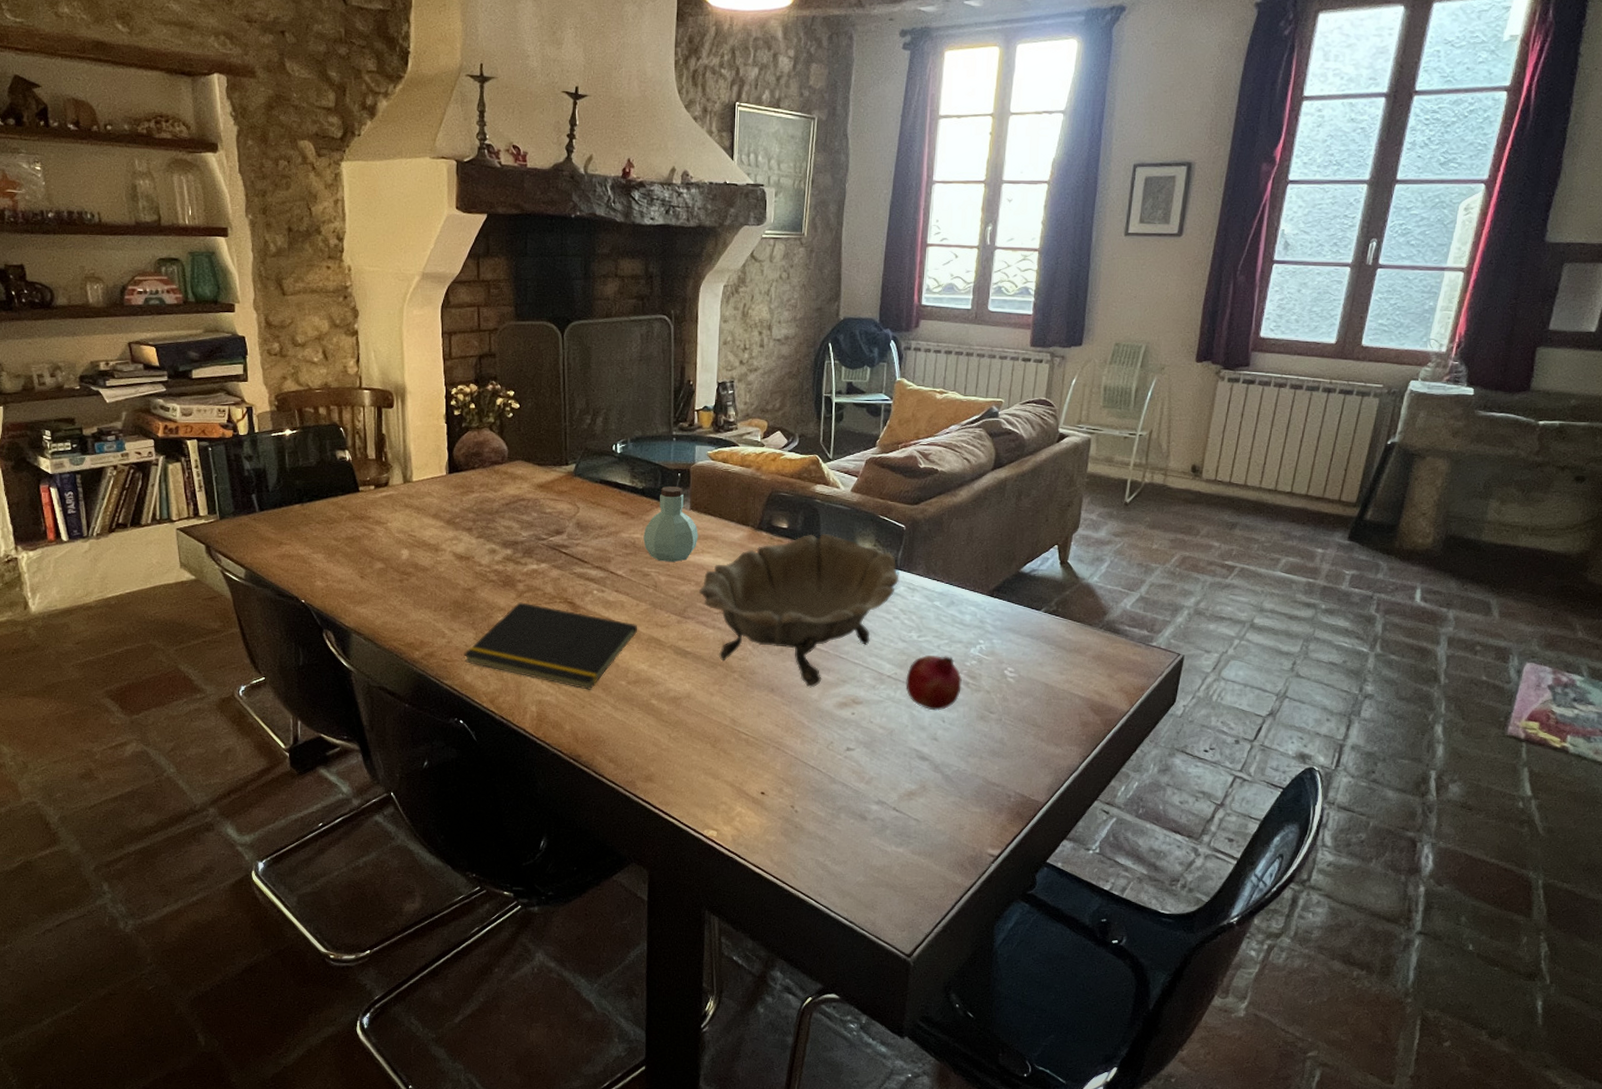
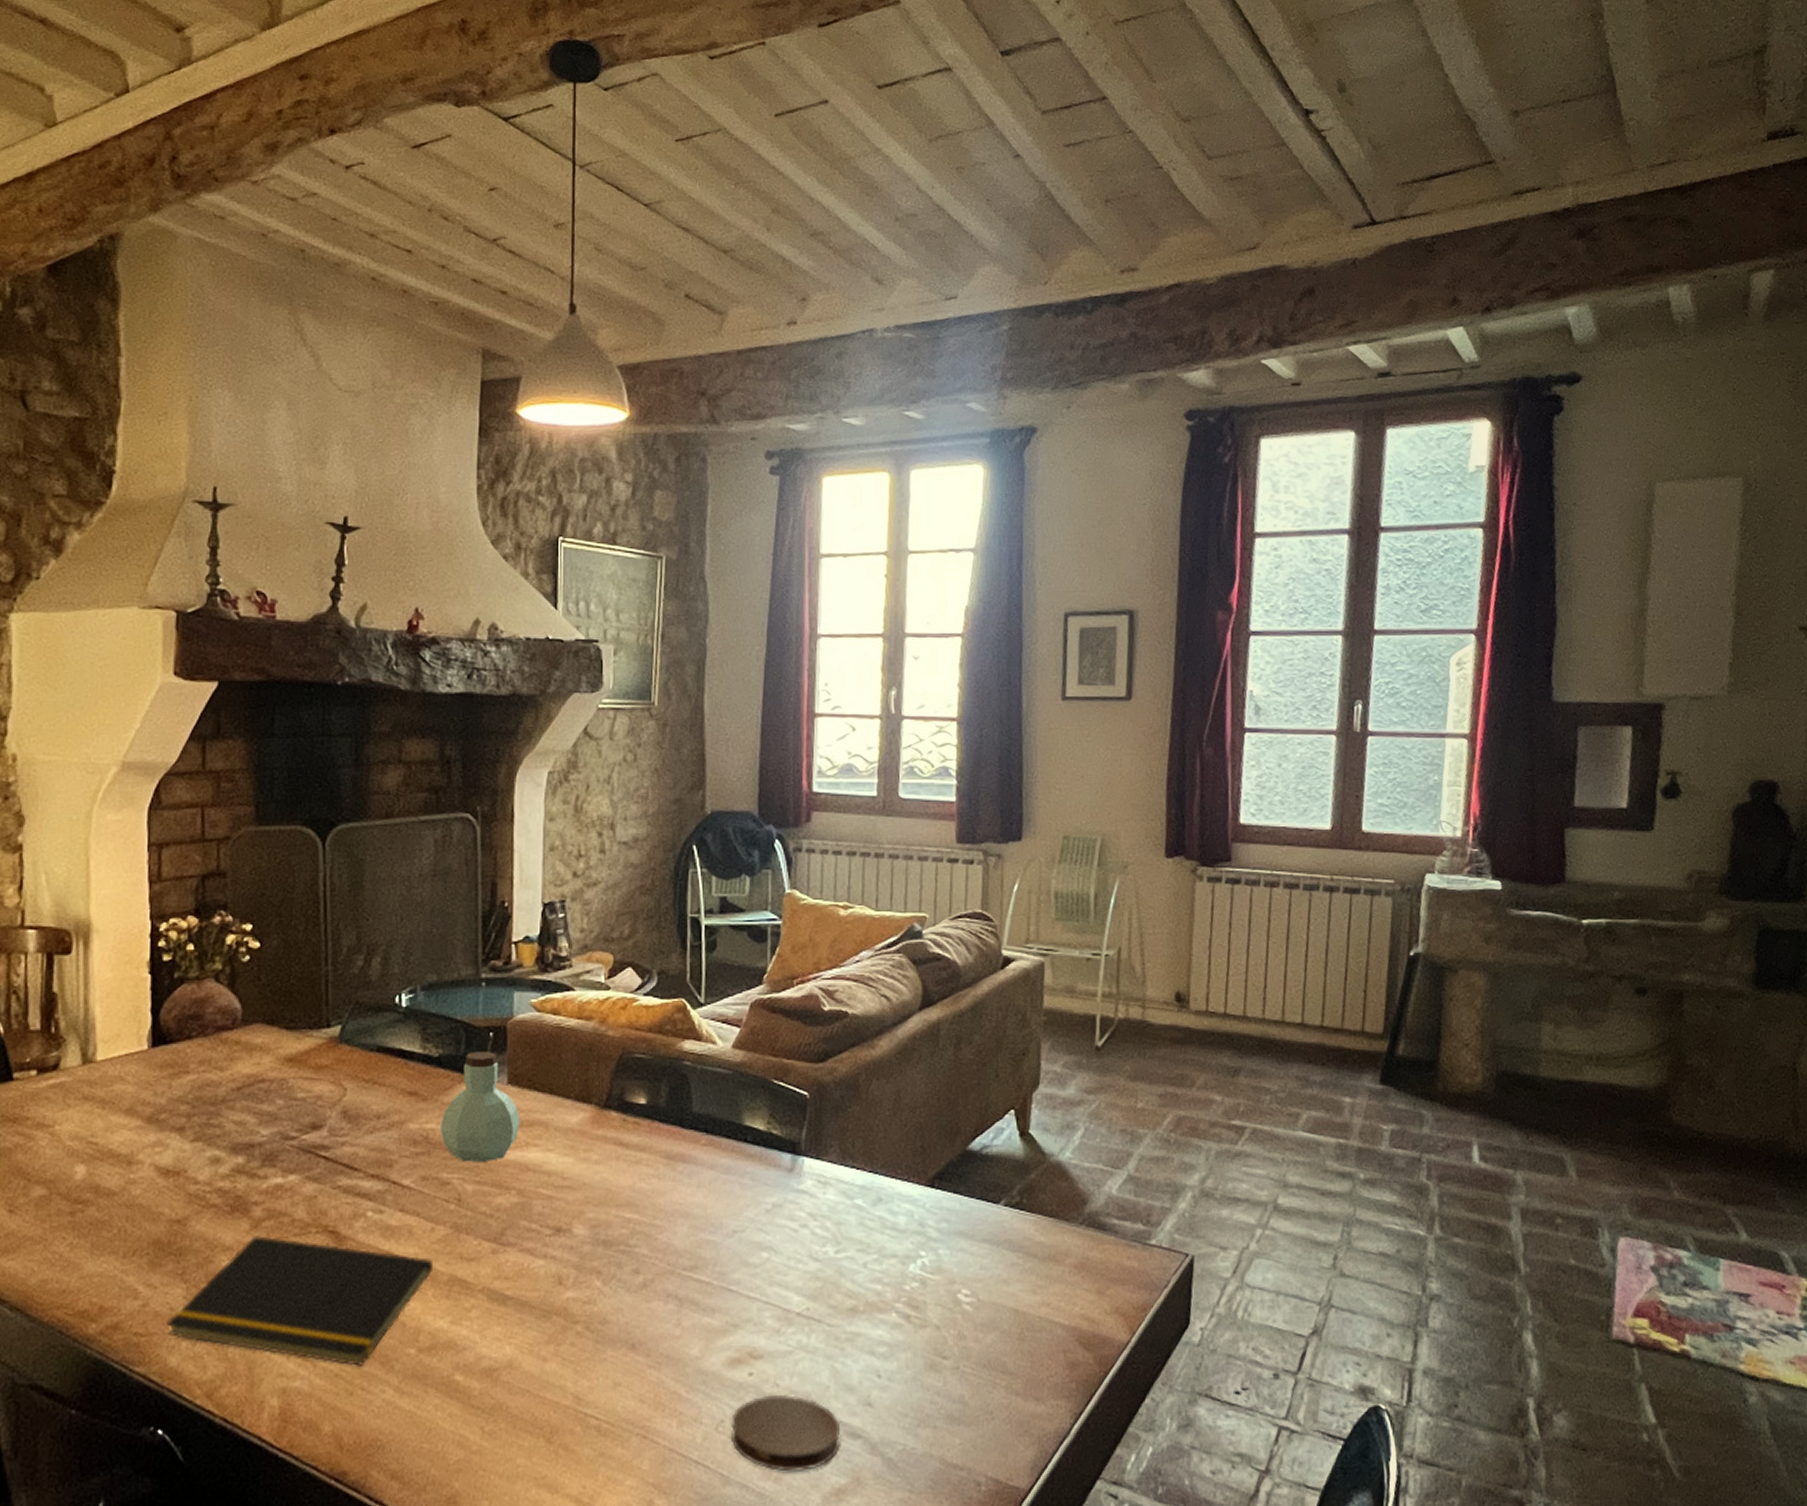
decorative bowl: present [699,533,899,688] -> none [523,1108,805,1339]
coaster: none [838,728,913,779] -> present [731,1394,840,1472]
fruit: present [905,655,962,711] -> none [822,1278,900,1361]

